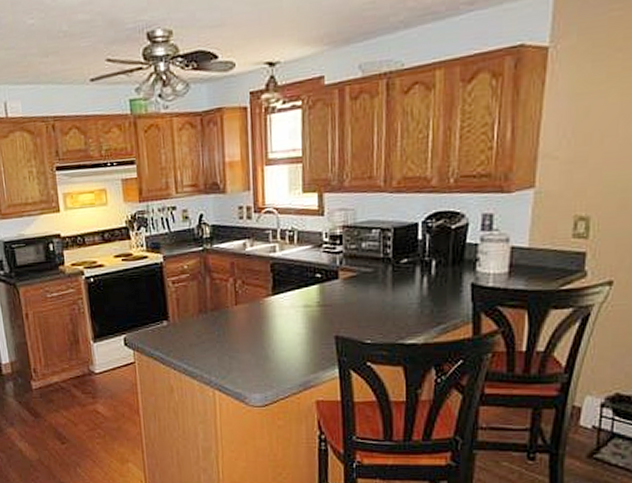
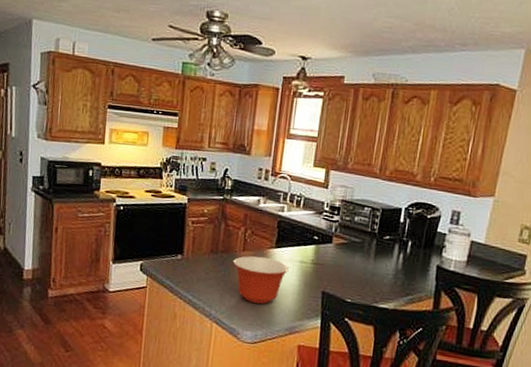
mixing bowl: none [226,307,293,361] -> present [233,256,290,304]

